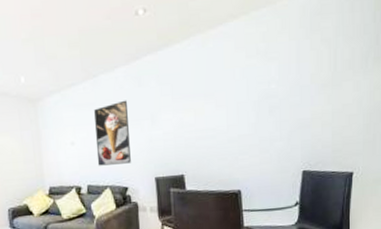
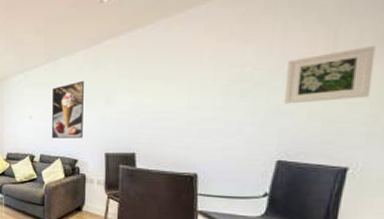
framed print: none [302,64,363,118] -> present [283,45,376,104]

